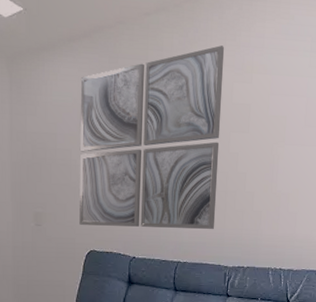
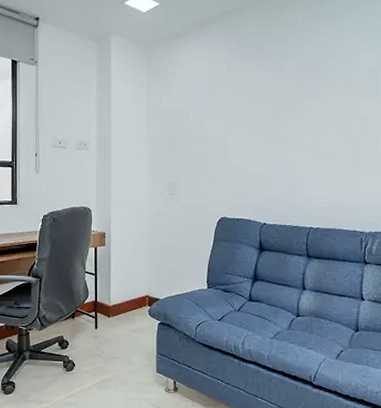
wall art: present [79,45,225,230] -> none [210,16,350,195]

